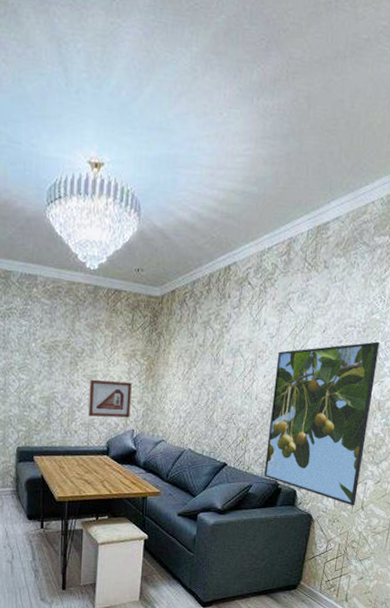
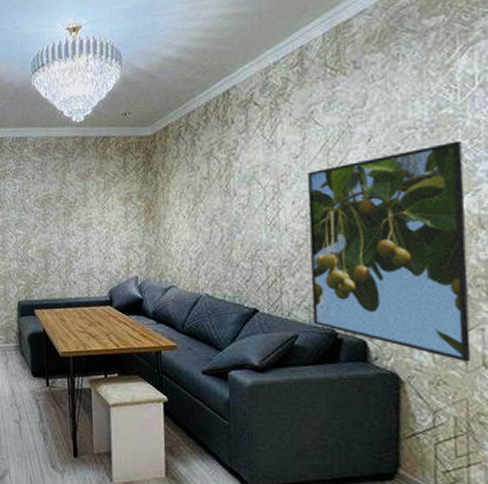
picture frame: present [88,379,132,418] -> none [85,227,132,265]

